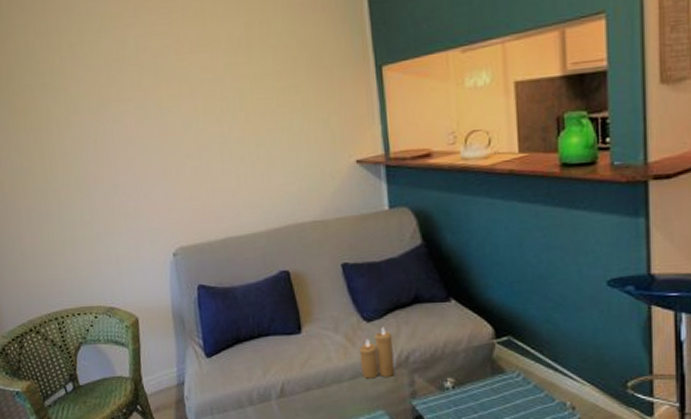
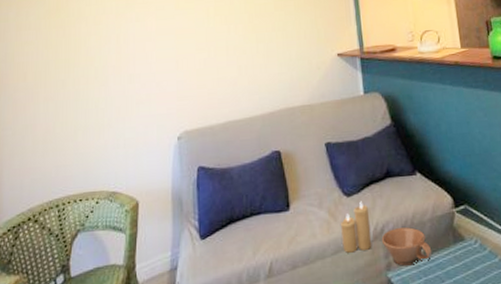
cup: none [406,356,465,395] -> present [381,227,432,266]

